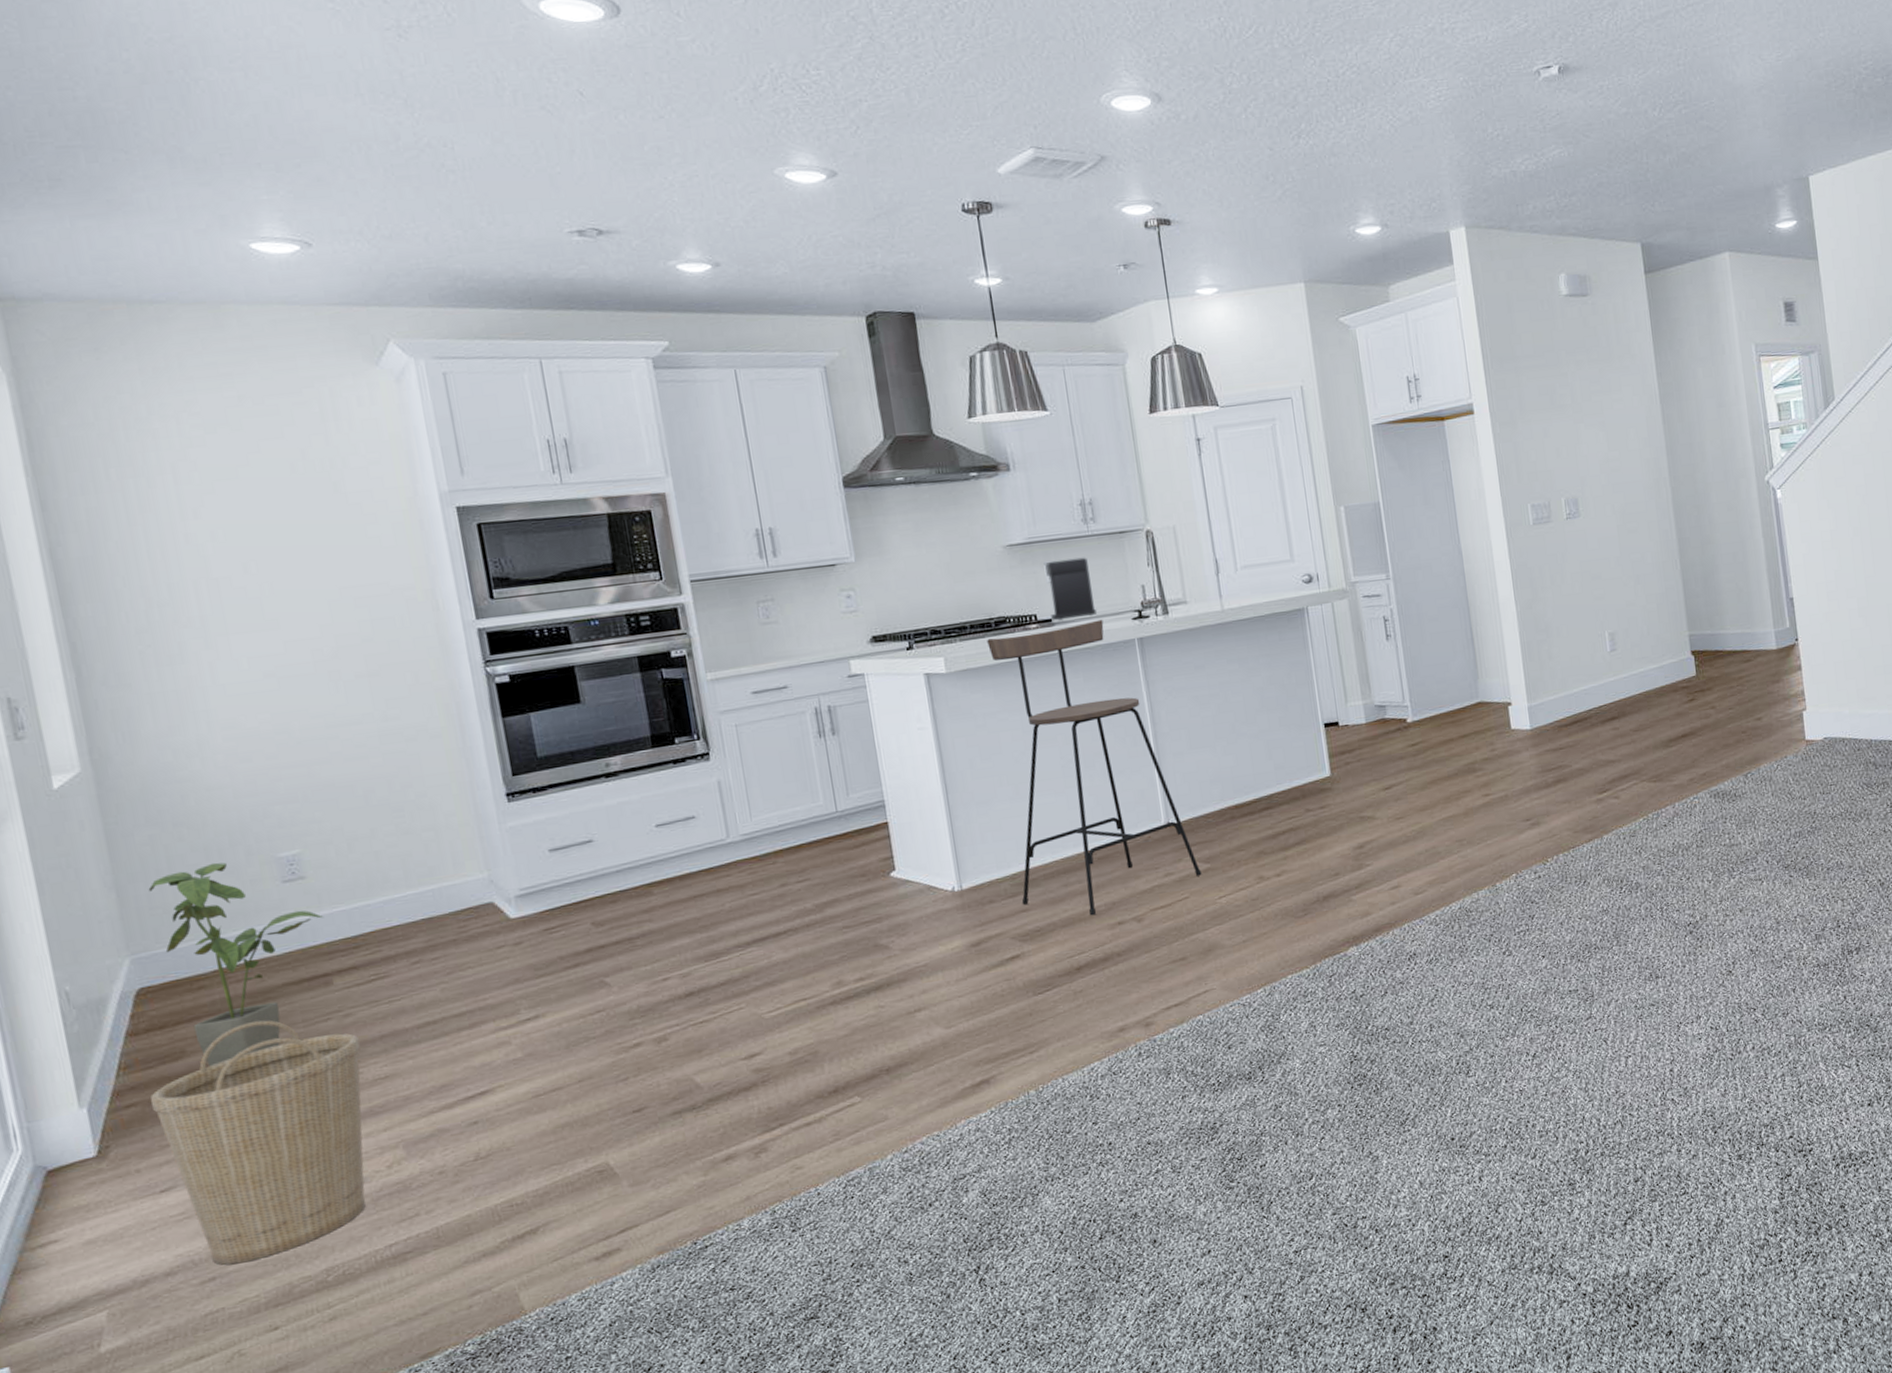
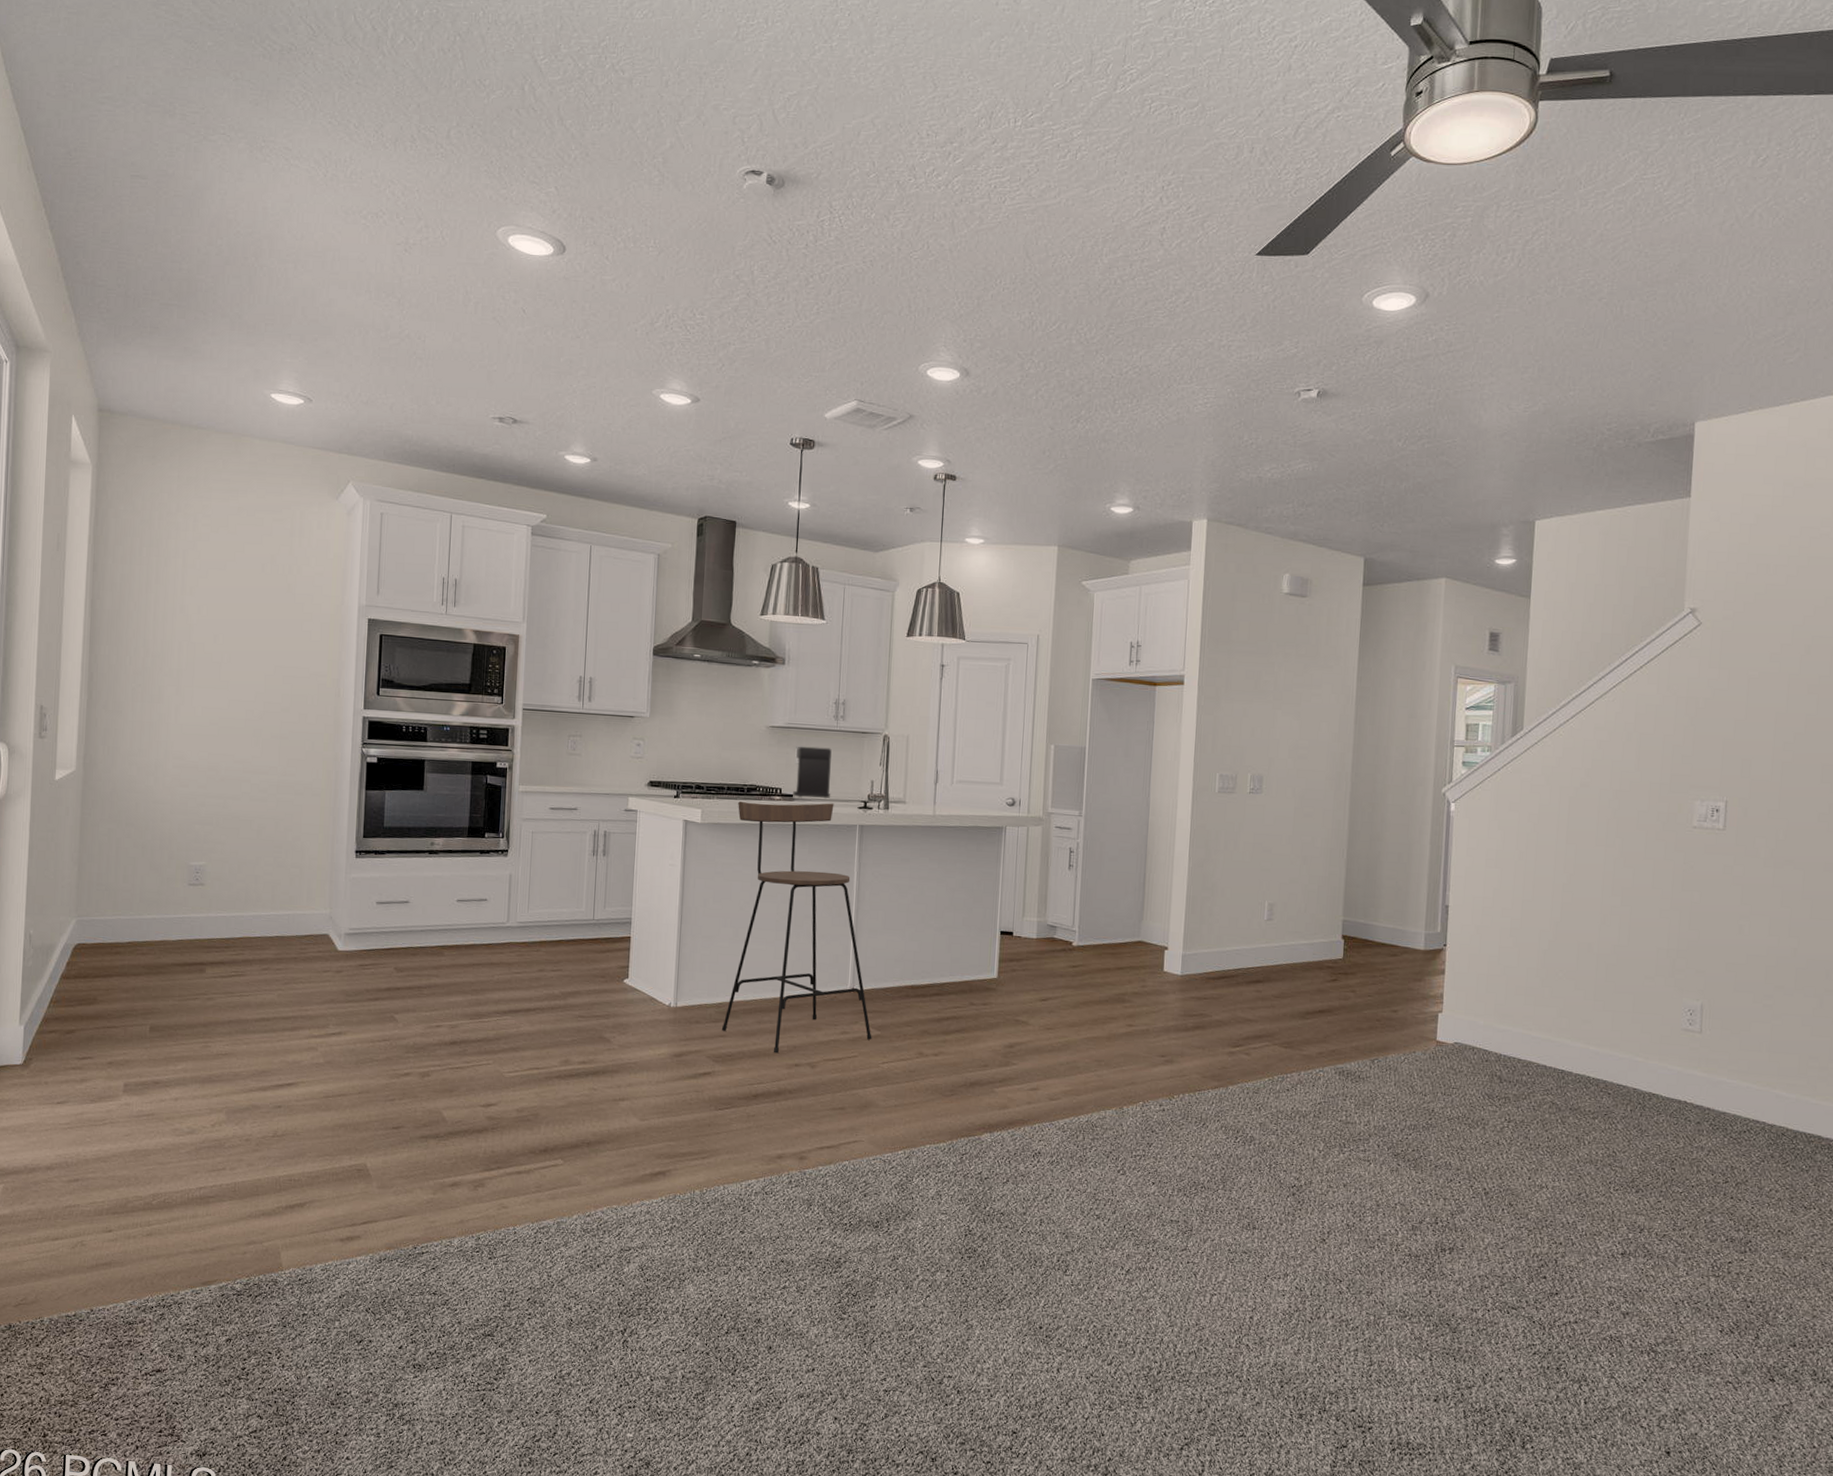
house plant: present [148,862,325,1067] -> none [99,859,211,1016]
basket: present [150,1020,366,1265] -> none [65,988,214,1174]

